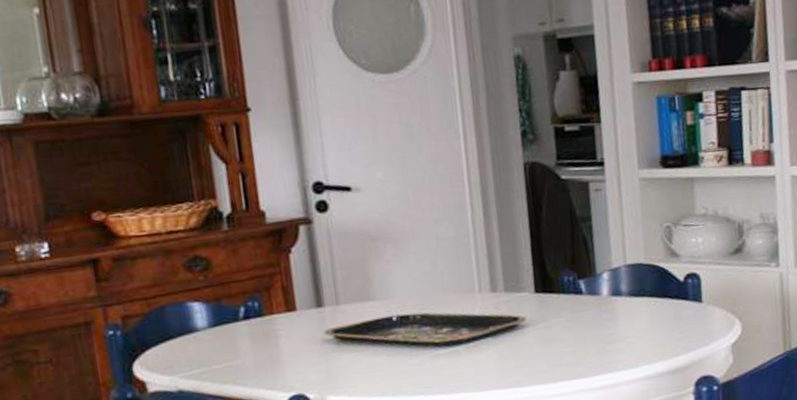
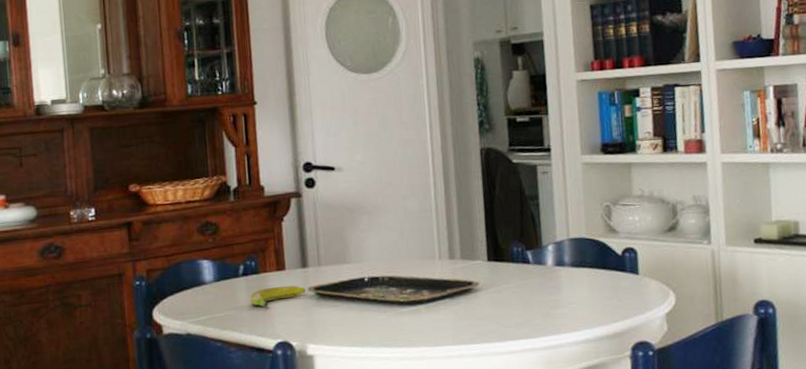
banana: none [254,328,323,356] -> present [249,285,306,308]

